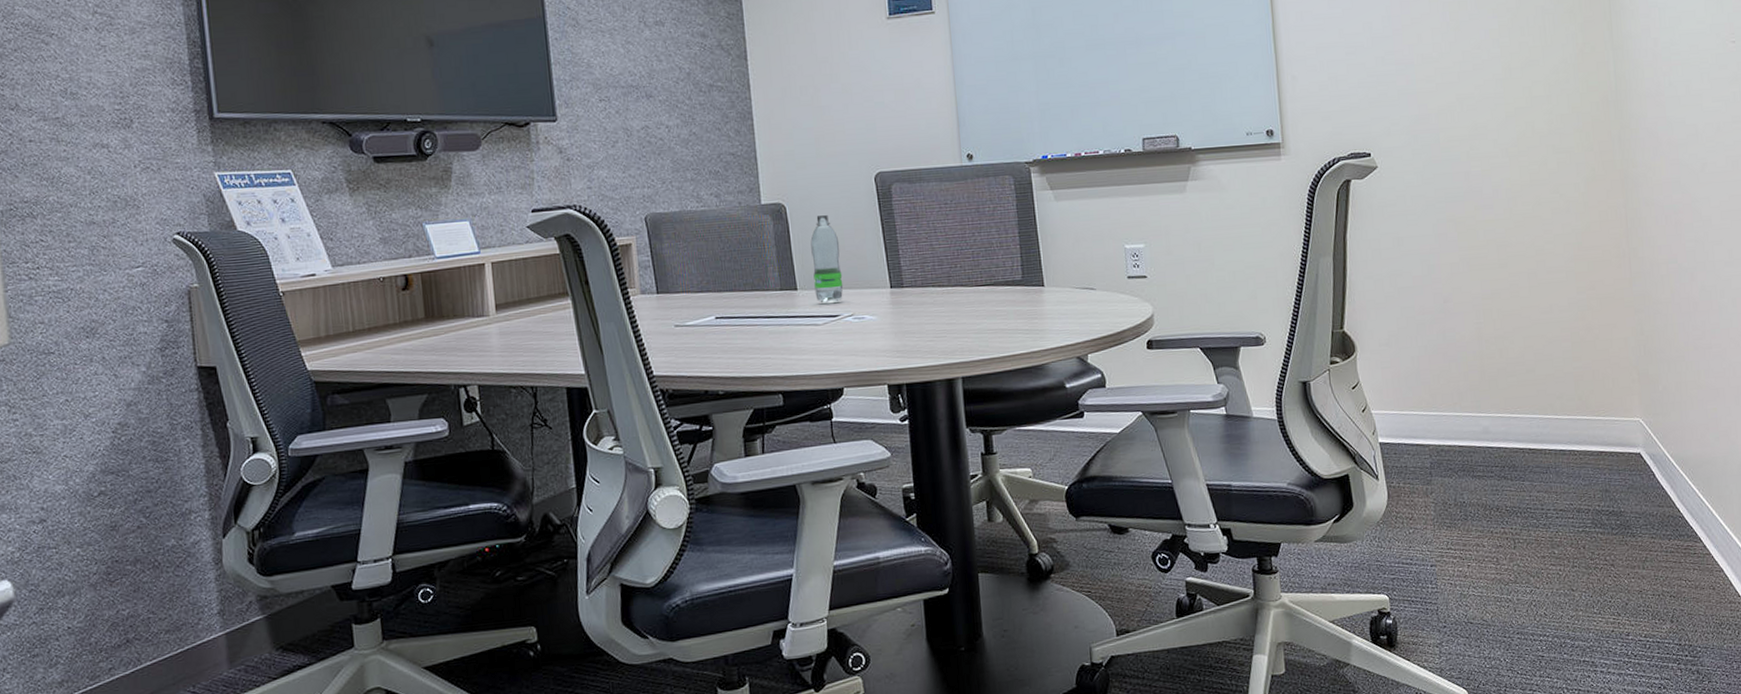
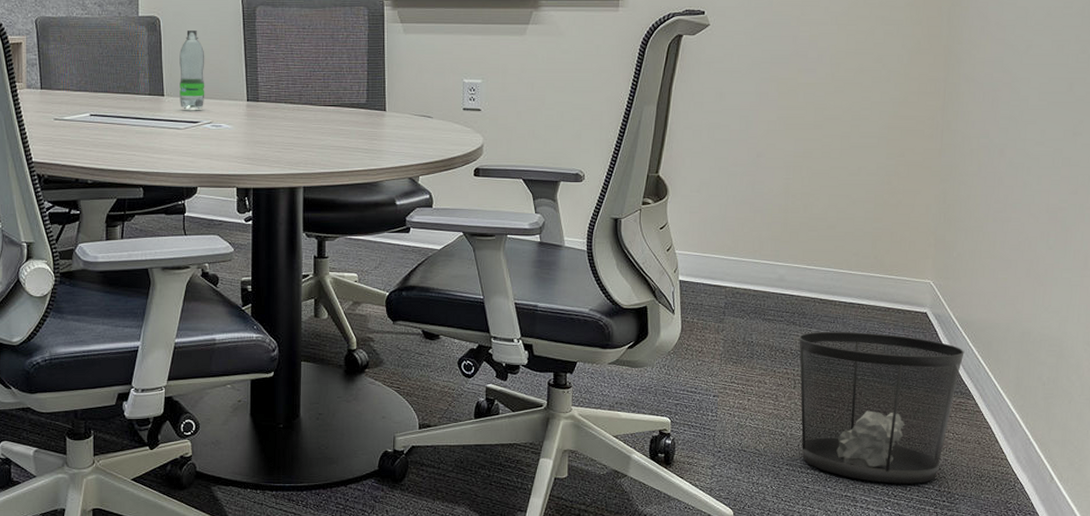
waste bin: none [1511,480,1685,643] -> present [798,331,965,484]

